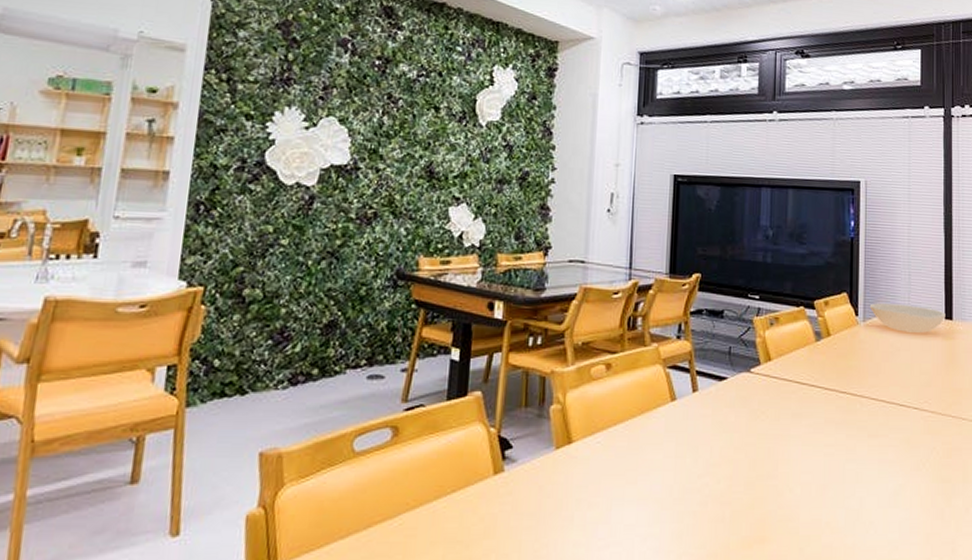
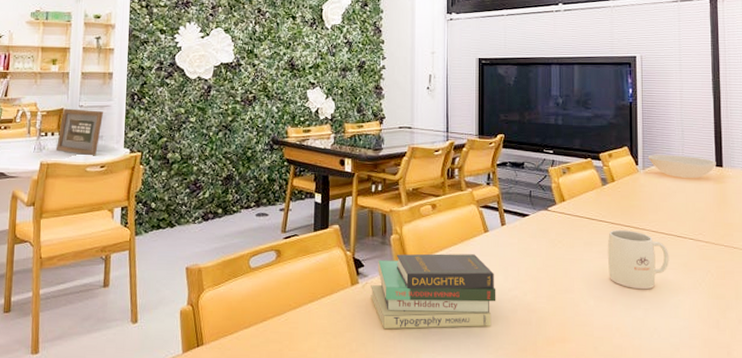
picture frame: none [72,220,150,291] -> present [56,108,103,156]
books: none [519,429,683,534] -> present [370,253,496,330]
mug: none [818,396,890,473] -> present [607,229,669,290]

